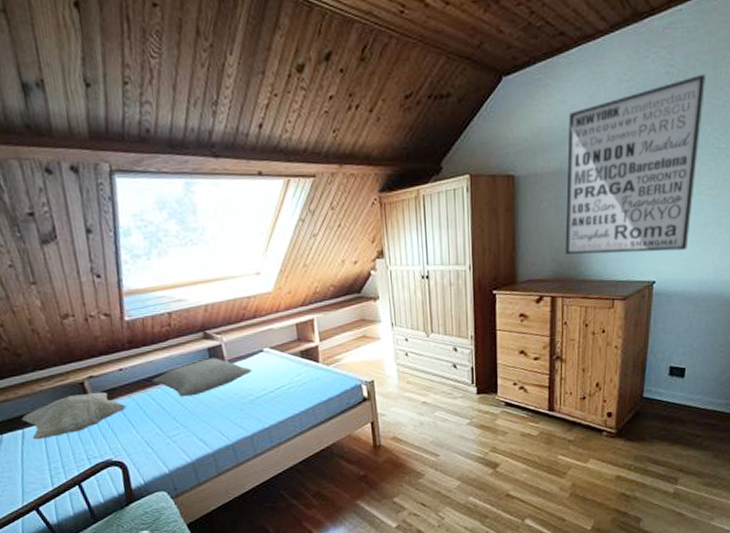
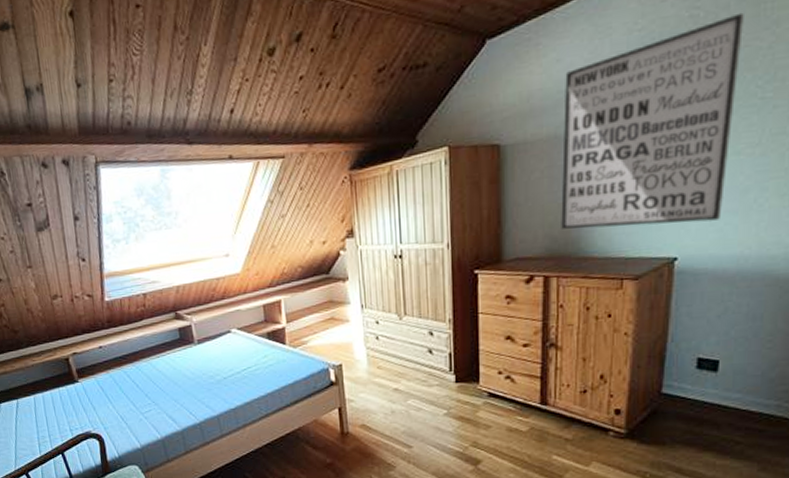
decorative pillow: present [21,391,127,440] -> none [16,367,105,410]
pillow: present [152,357,252,397] -> none [128,337,220,375]

